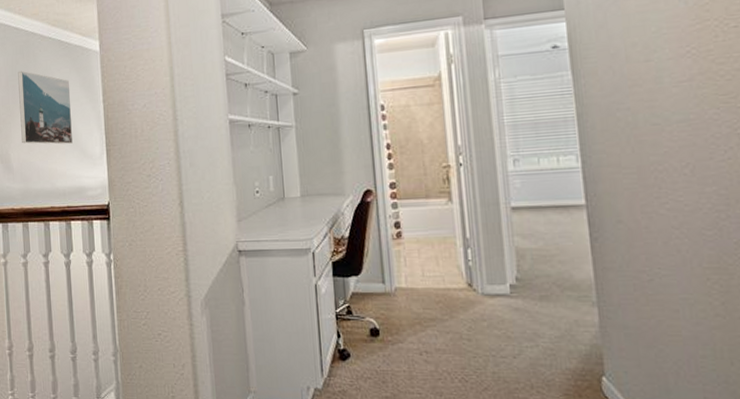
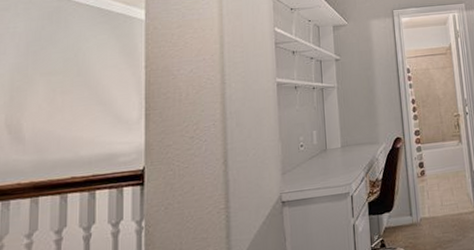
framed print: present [18,70,73,145] -> none [40,36,107,112]

